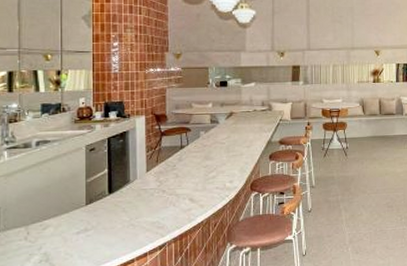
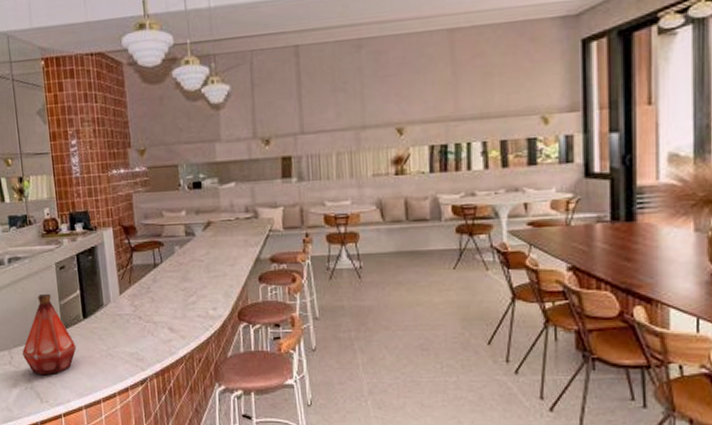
bottle: none [40,173,99,248] -> present [22,294,77,376]

